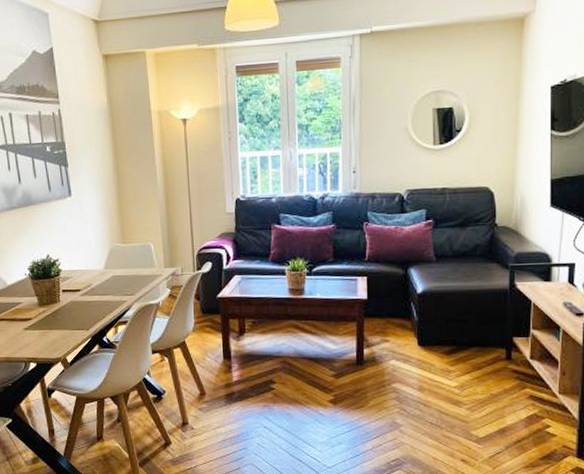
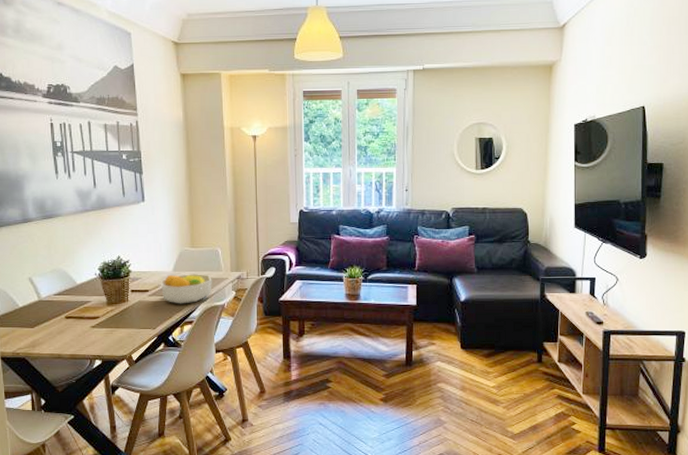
fruit bowl: none [92,271,146,304] -> present [161,274,212,304]

